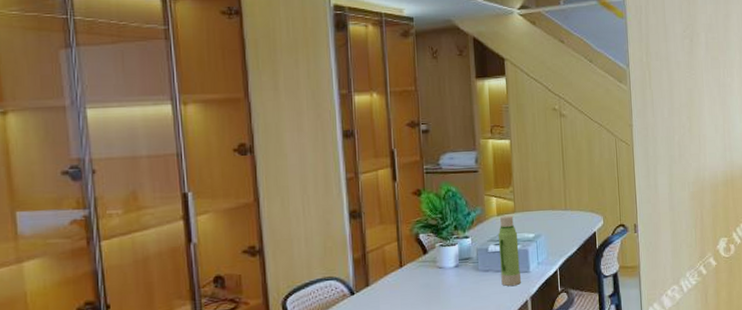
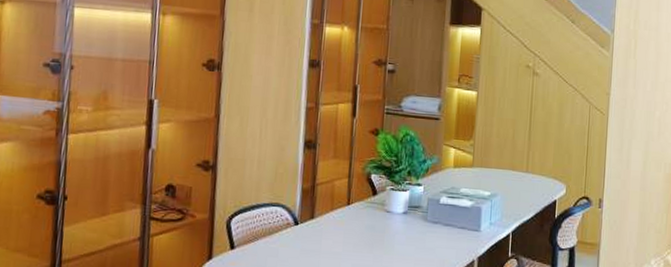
water bottle: present [498,215,521,287] -> none [449,168,473,243]

